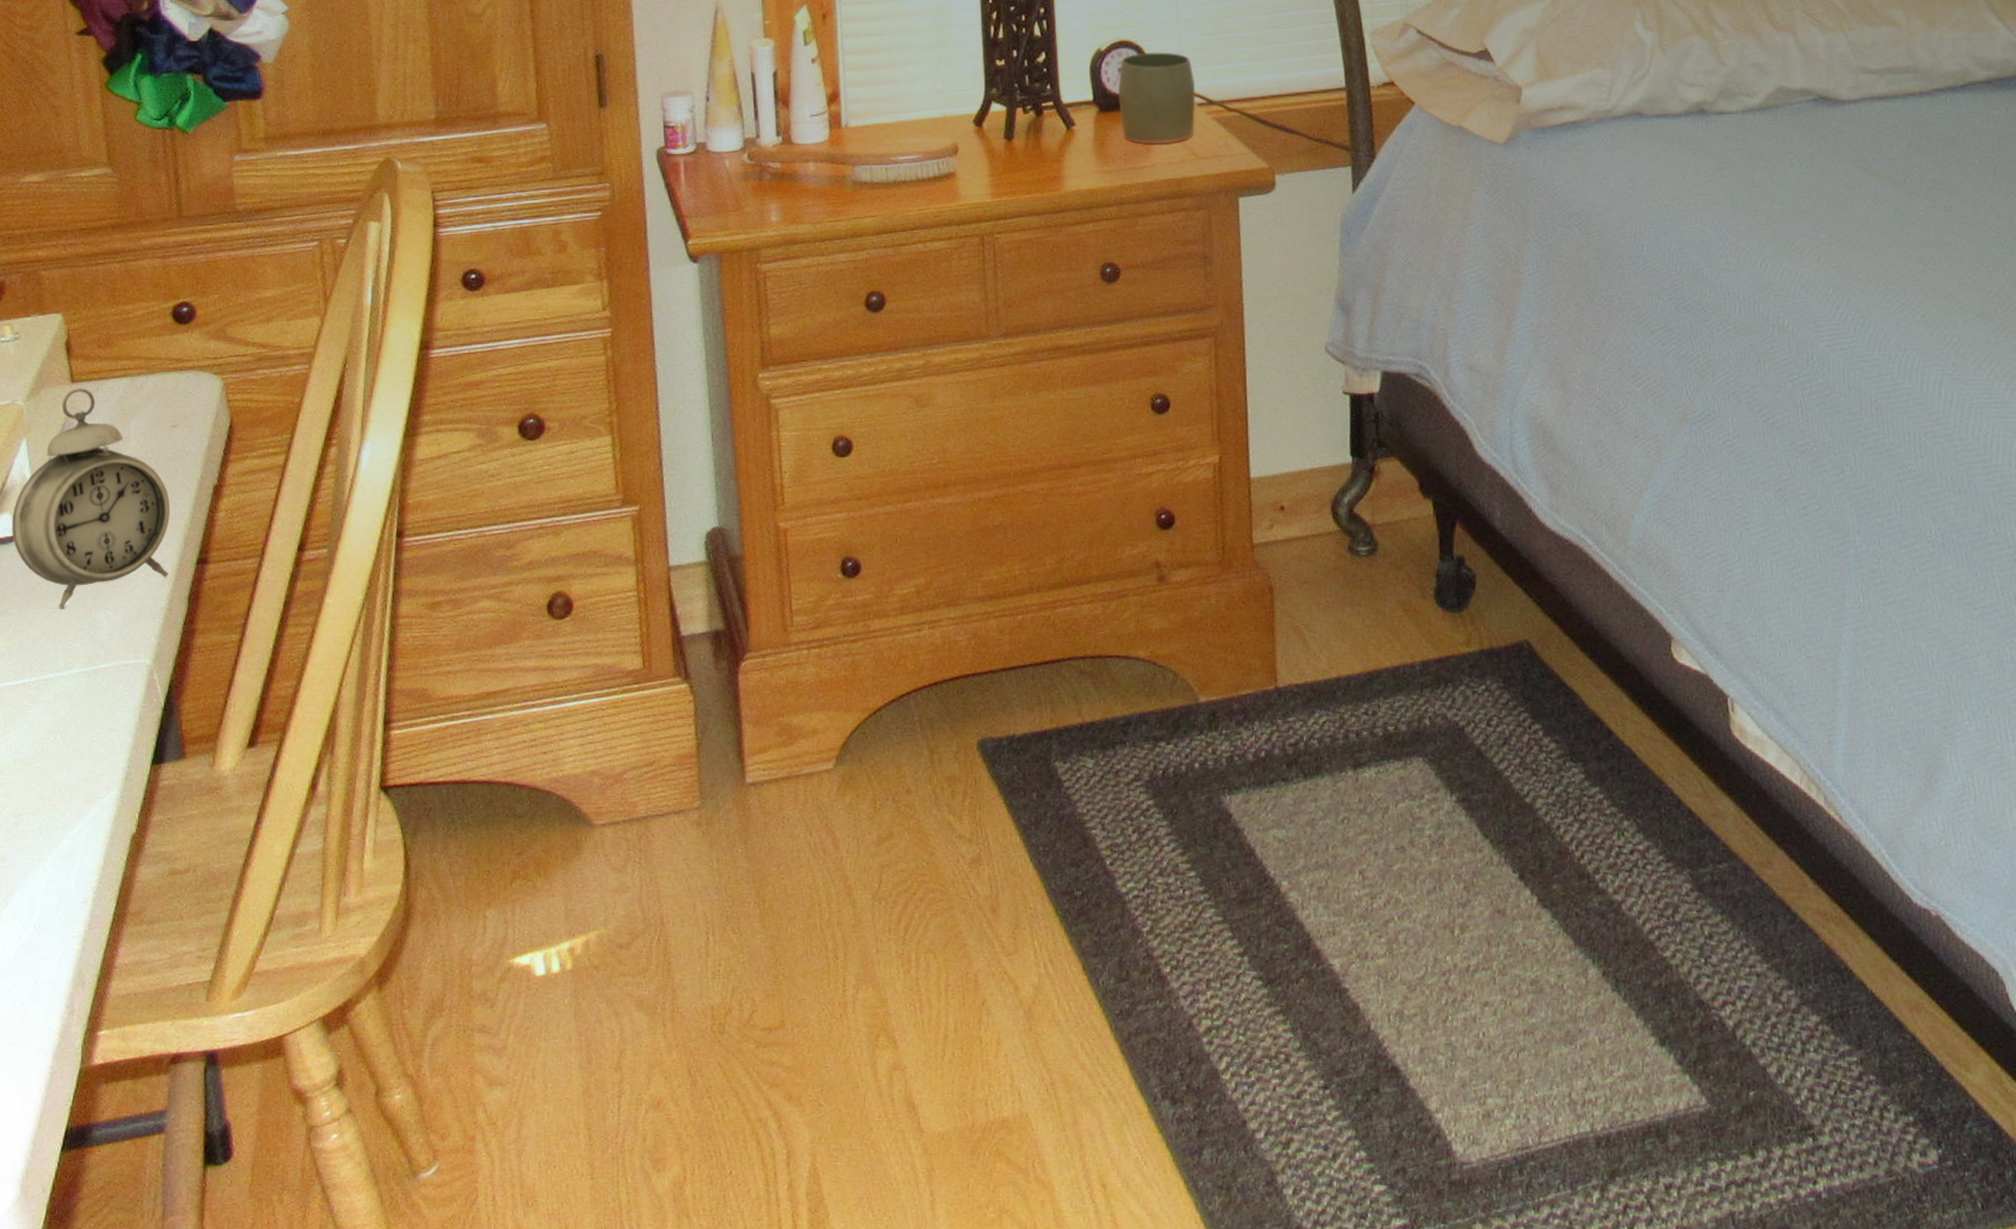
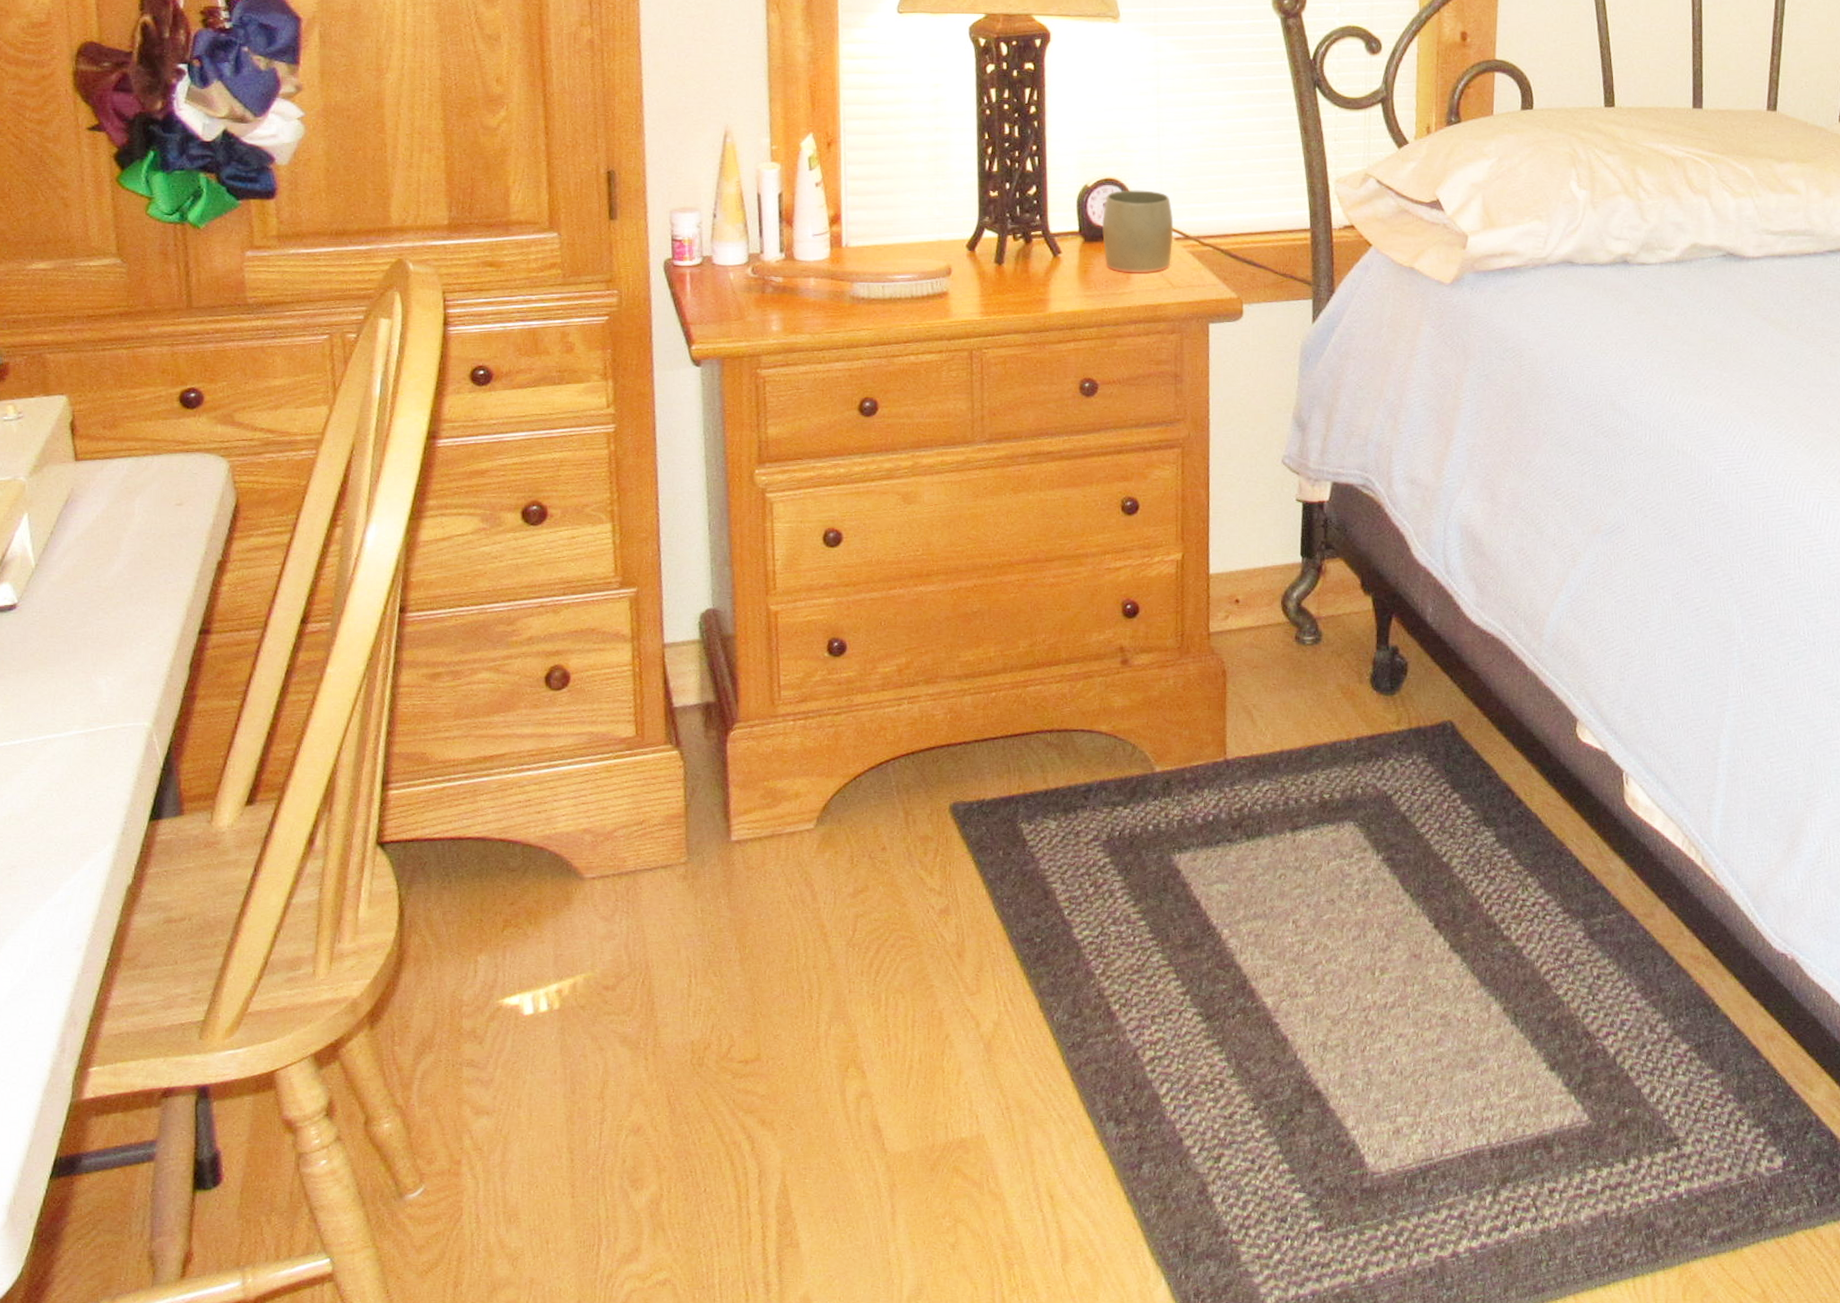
alarm clock: present [11,388,170,609] -> none [11,466,173,674]

